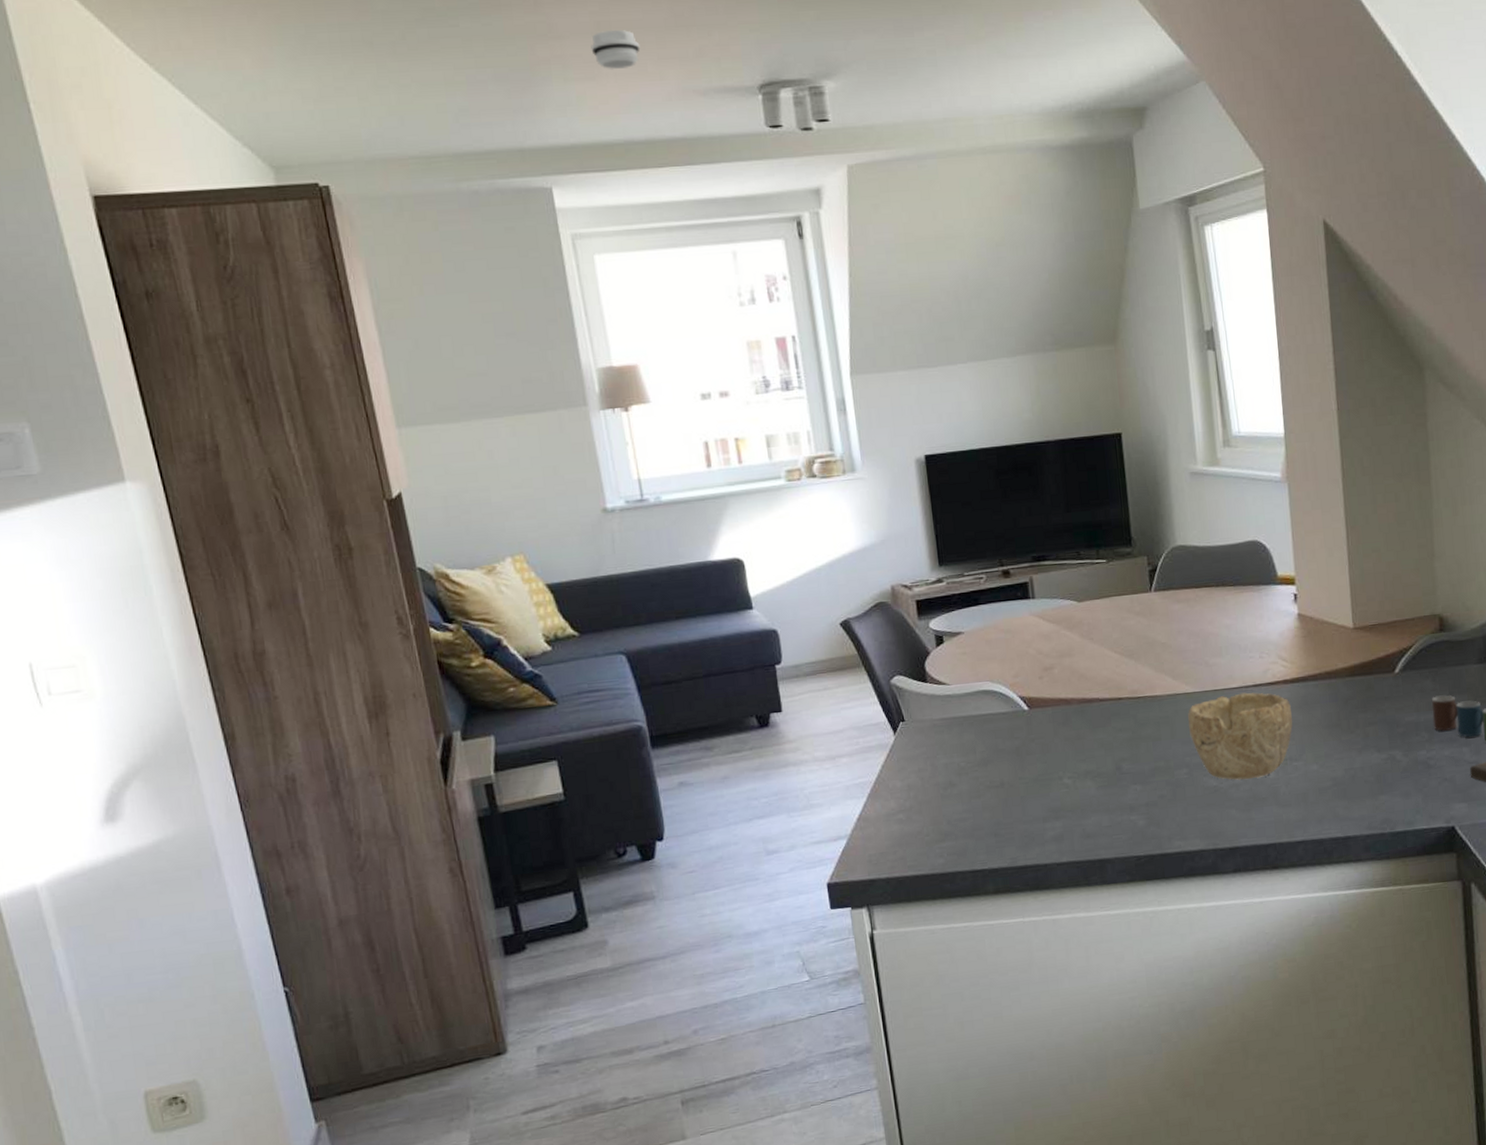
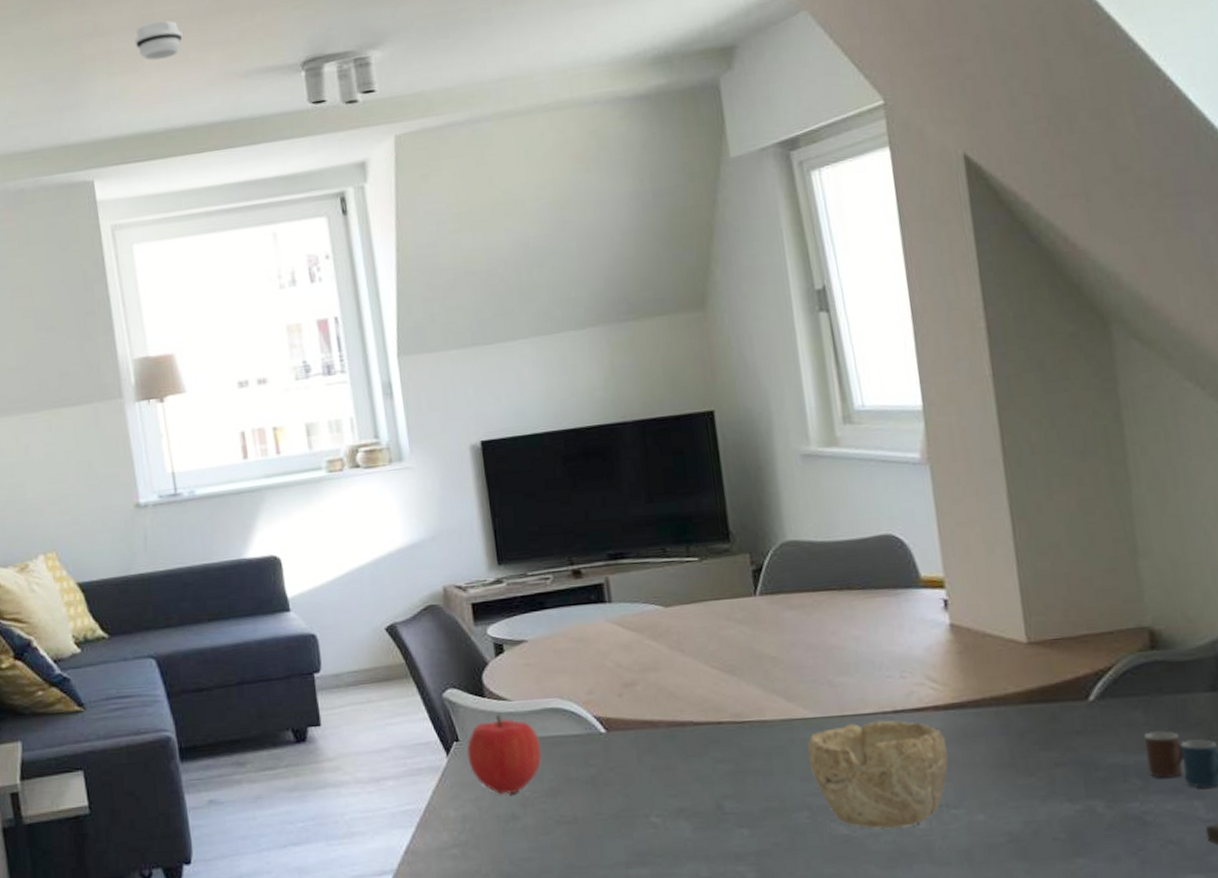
fruit: none [911,697,975,766] -> present [466,714,542,795]

